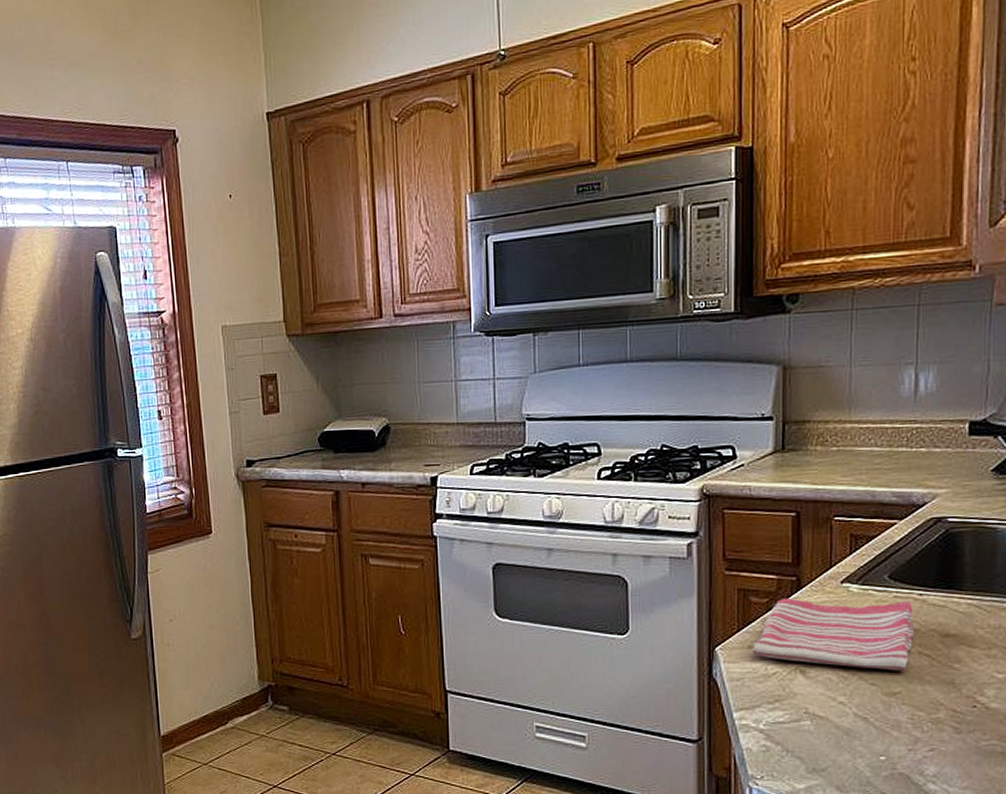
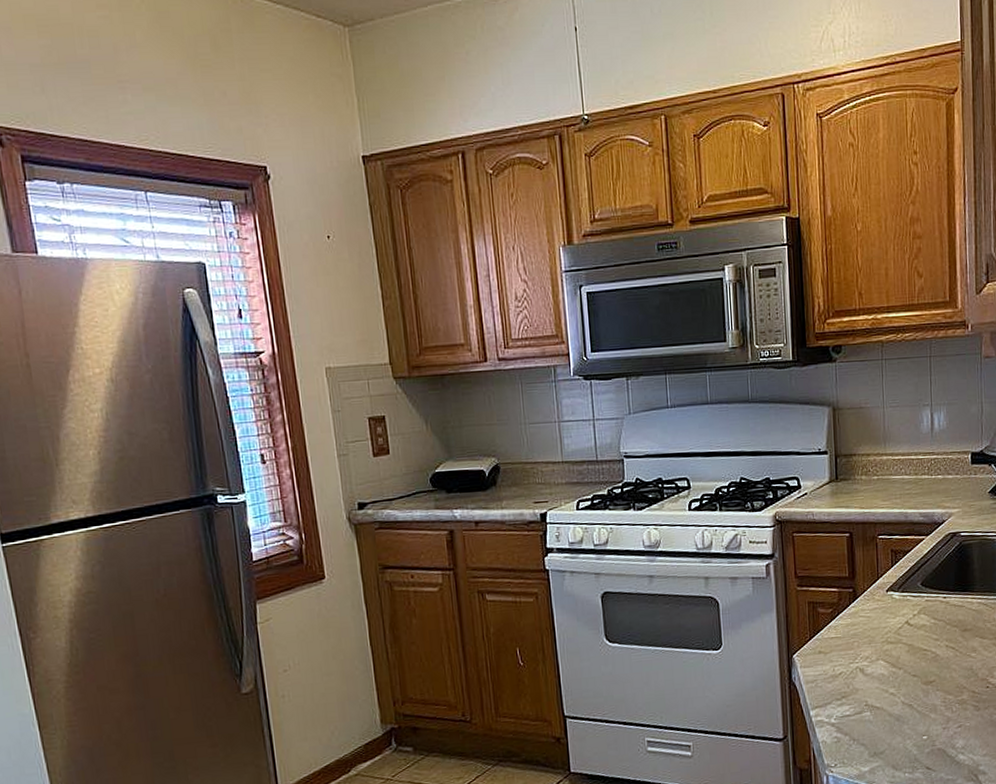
dish towel: present [753,597,915,671] -> none [822,603,942,663]

